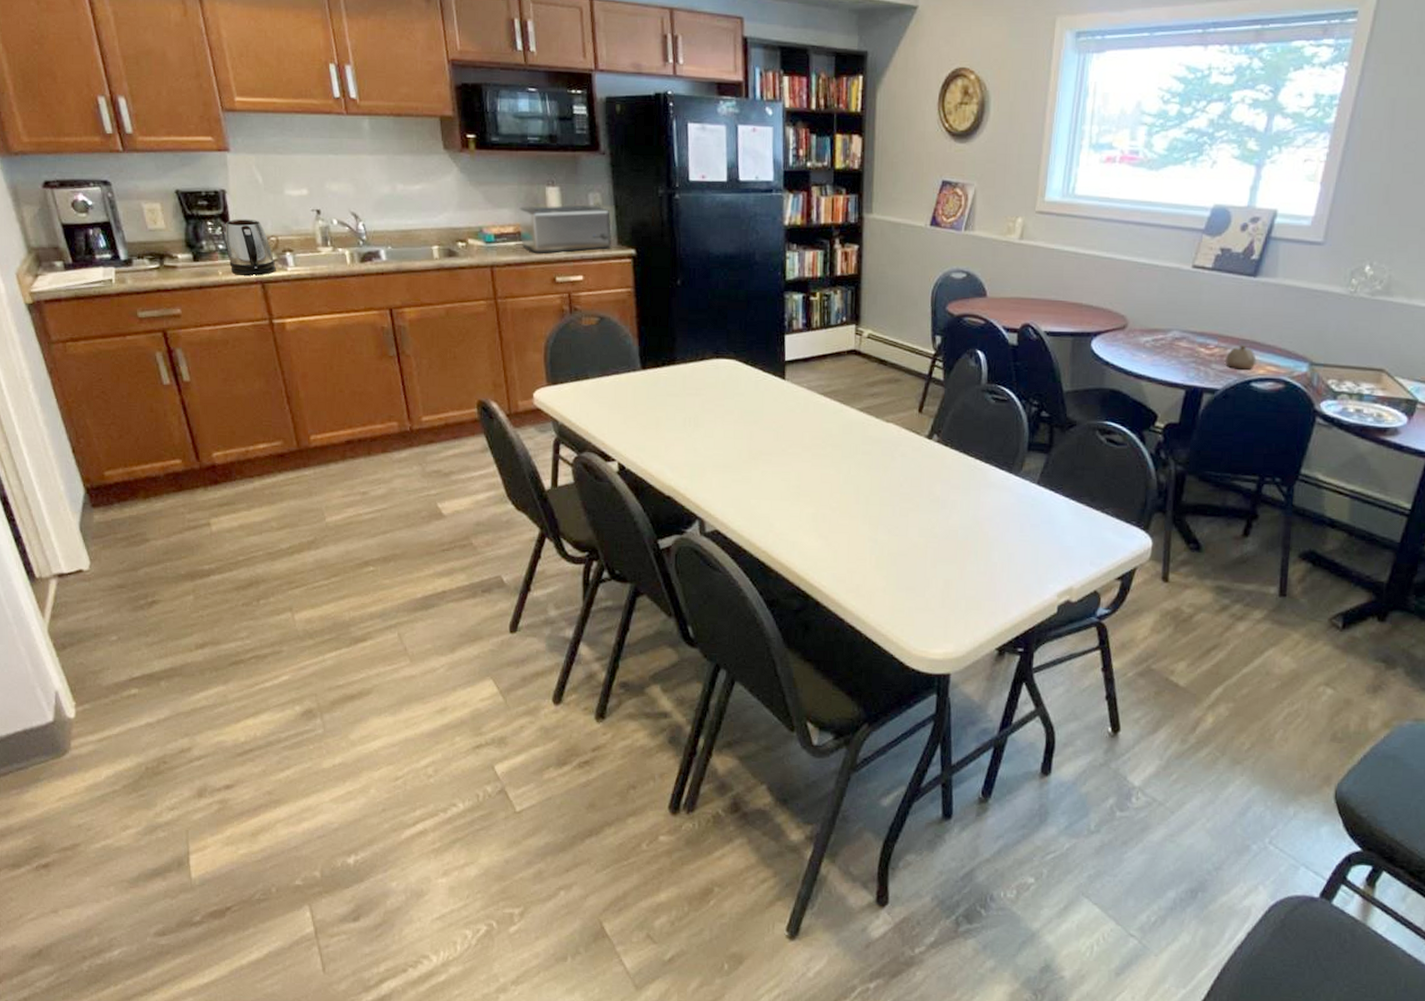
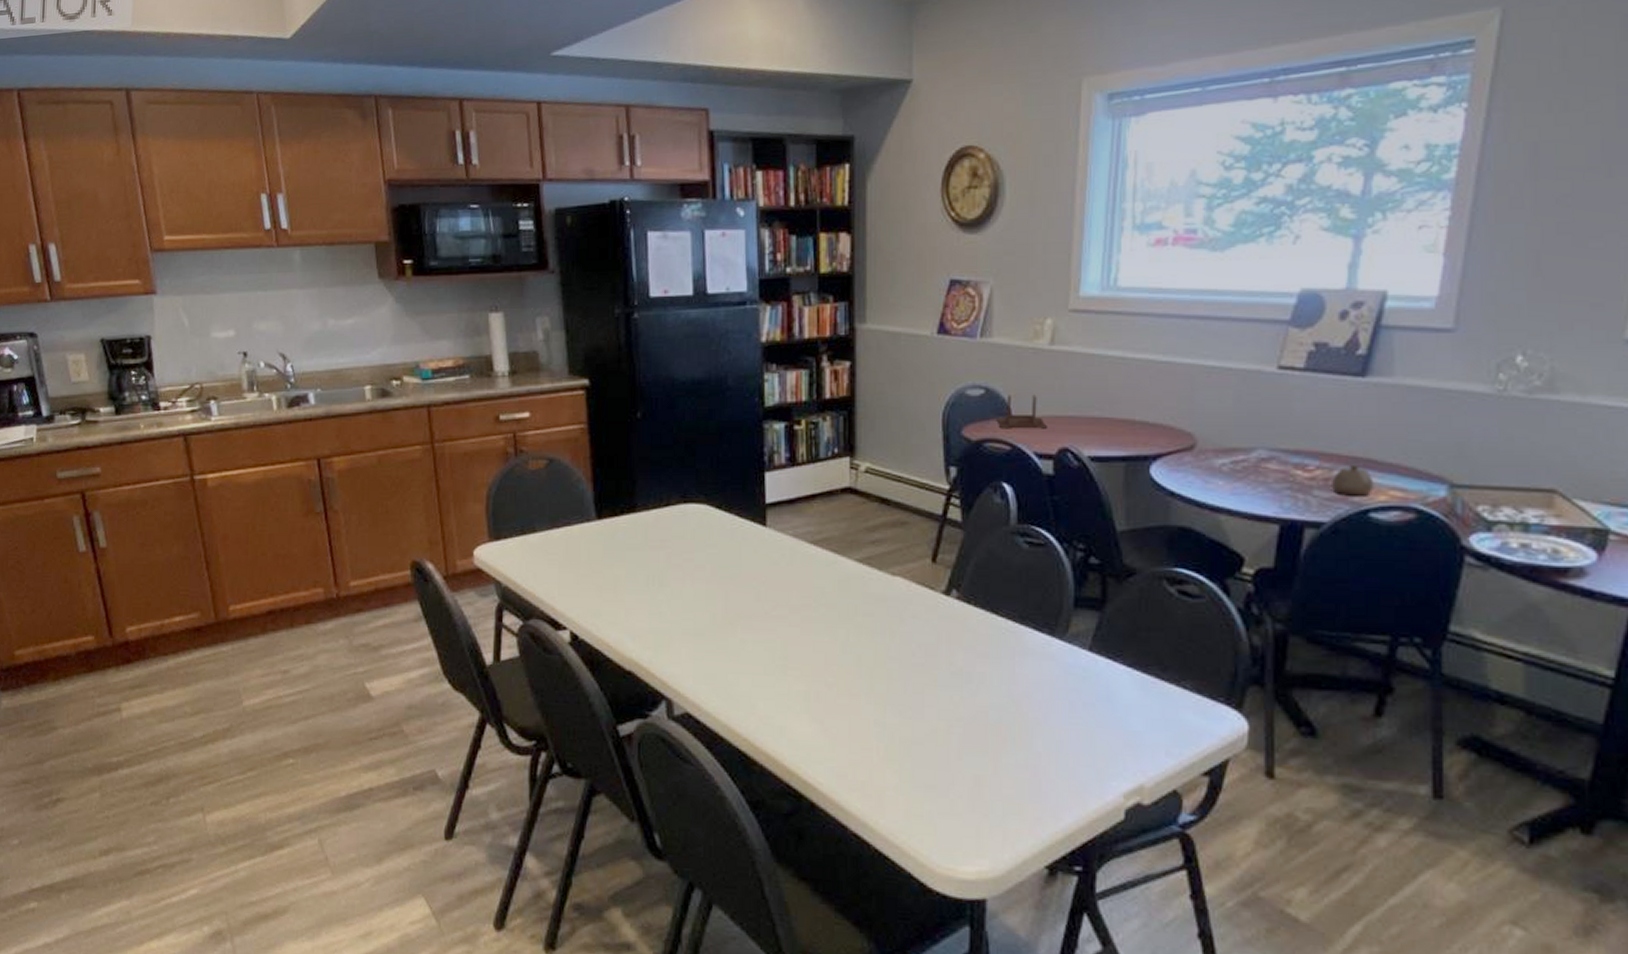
kettle: present [225,218,276,276] -> none [148,365,199,428]
toaster: present [518,204,611,254] -> none [458,330,561,390]
napkin holder: none [974,279,1014,308] -> present [996,394,1047,429]

